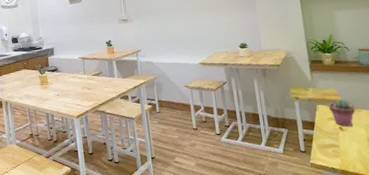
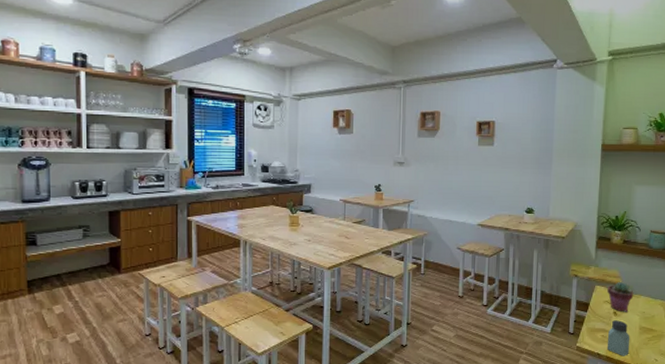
saltshaker: none [338,134,363,169] -> present [606,320,630,356]

